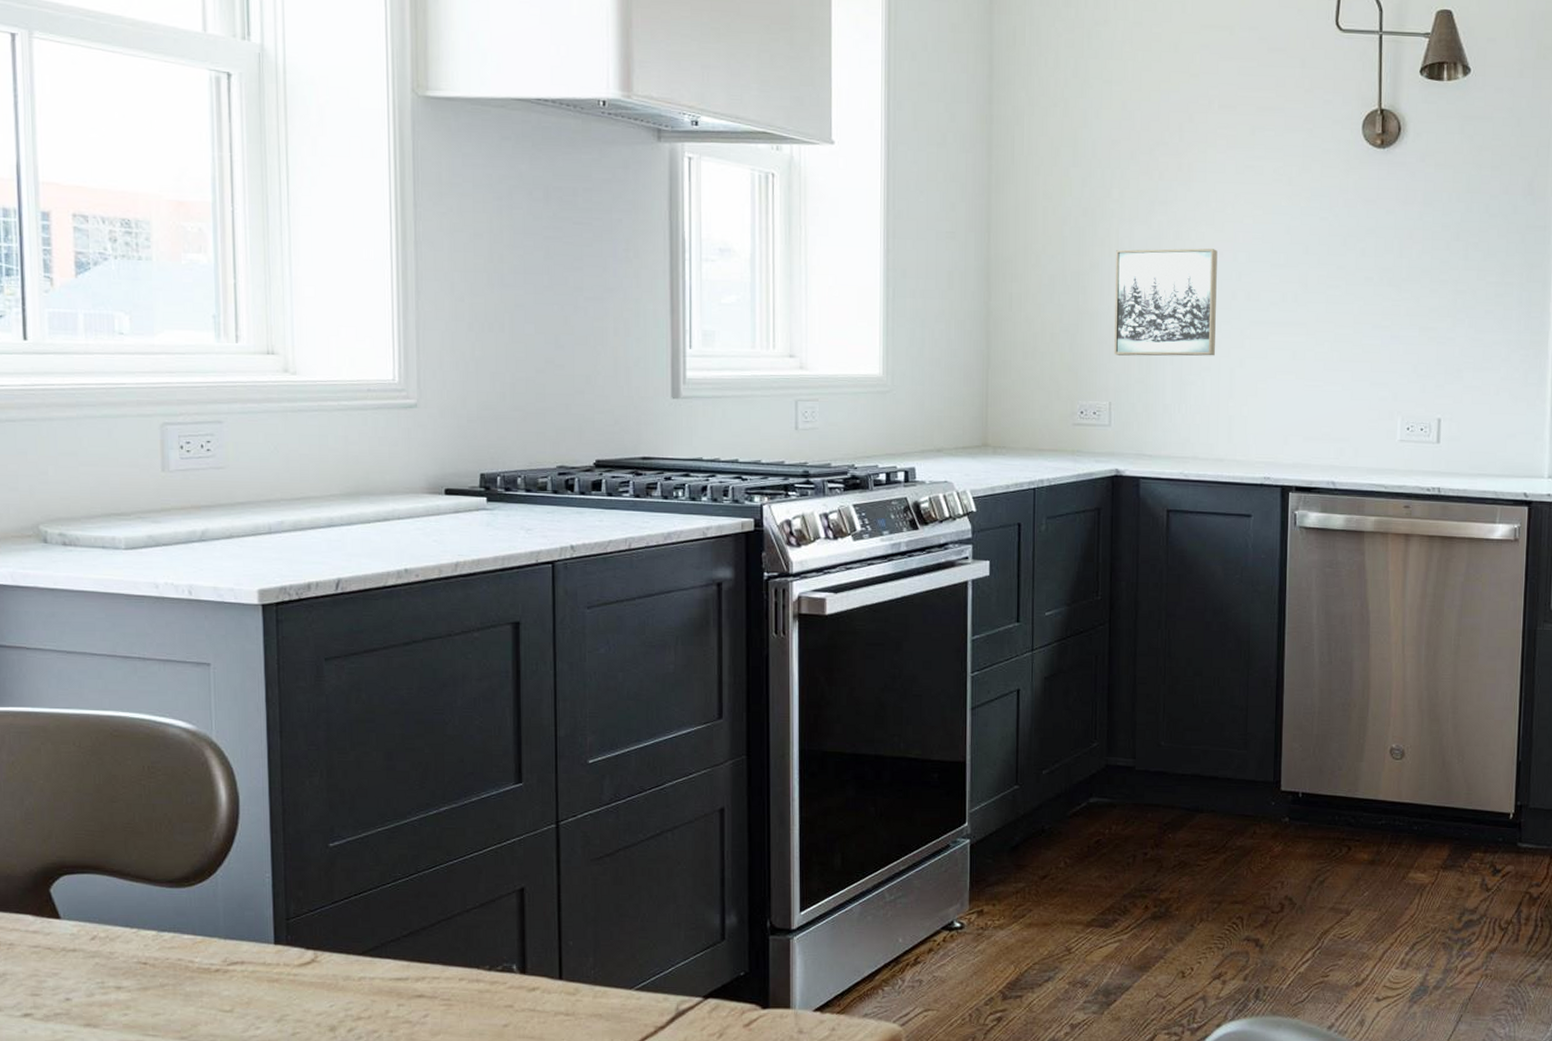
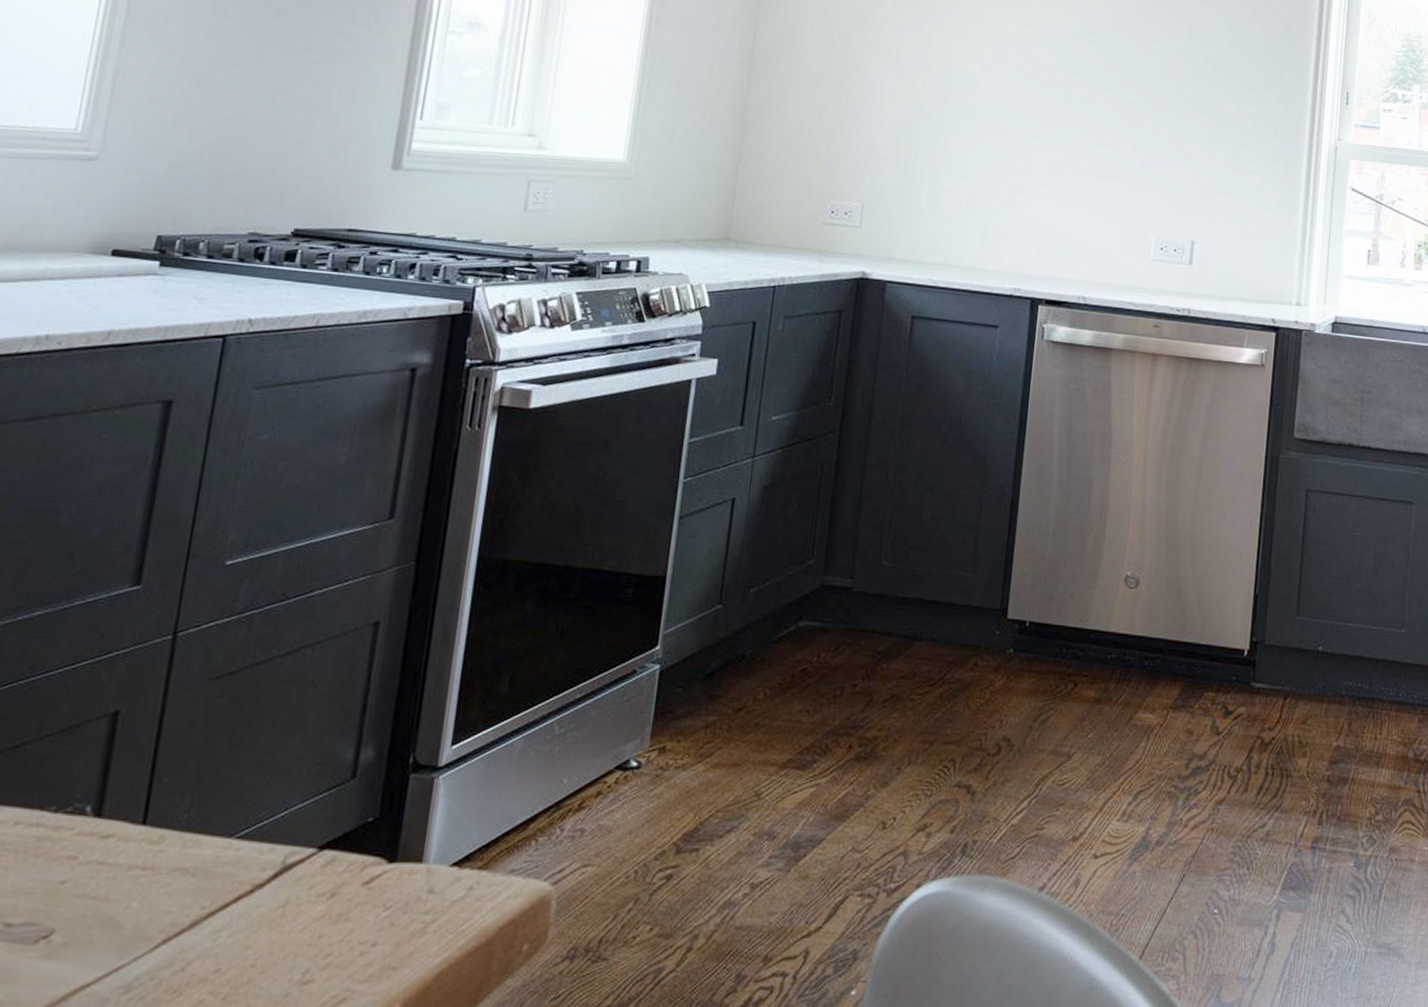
wall art: present [1114,248,1218,356] -> none [872,56,985,165]

